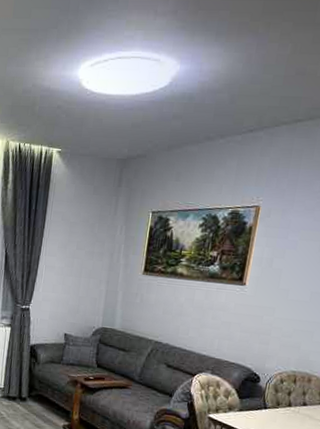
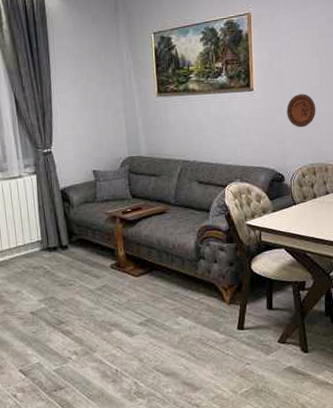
decorative plate: none [276,297,312,333] -> present [286,94,316,128]

